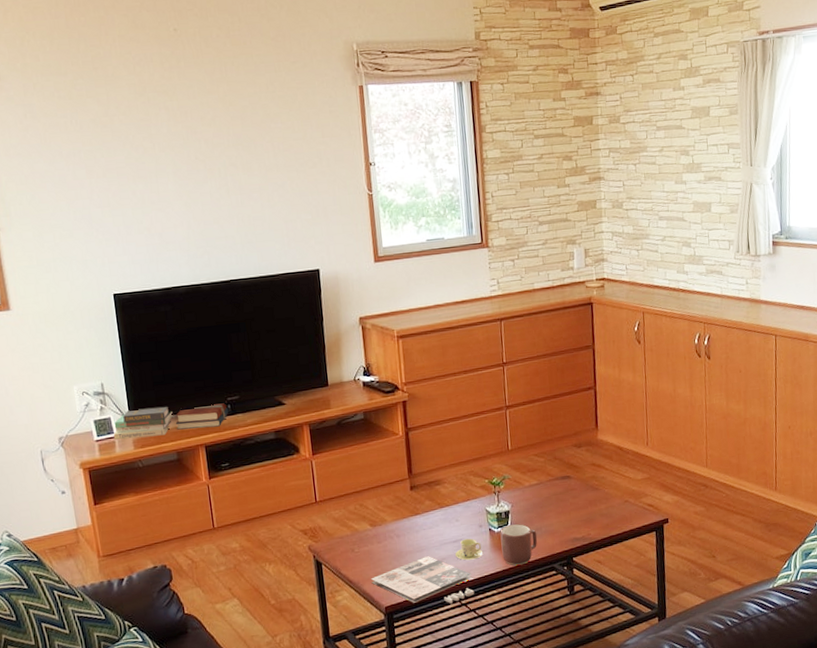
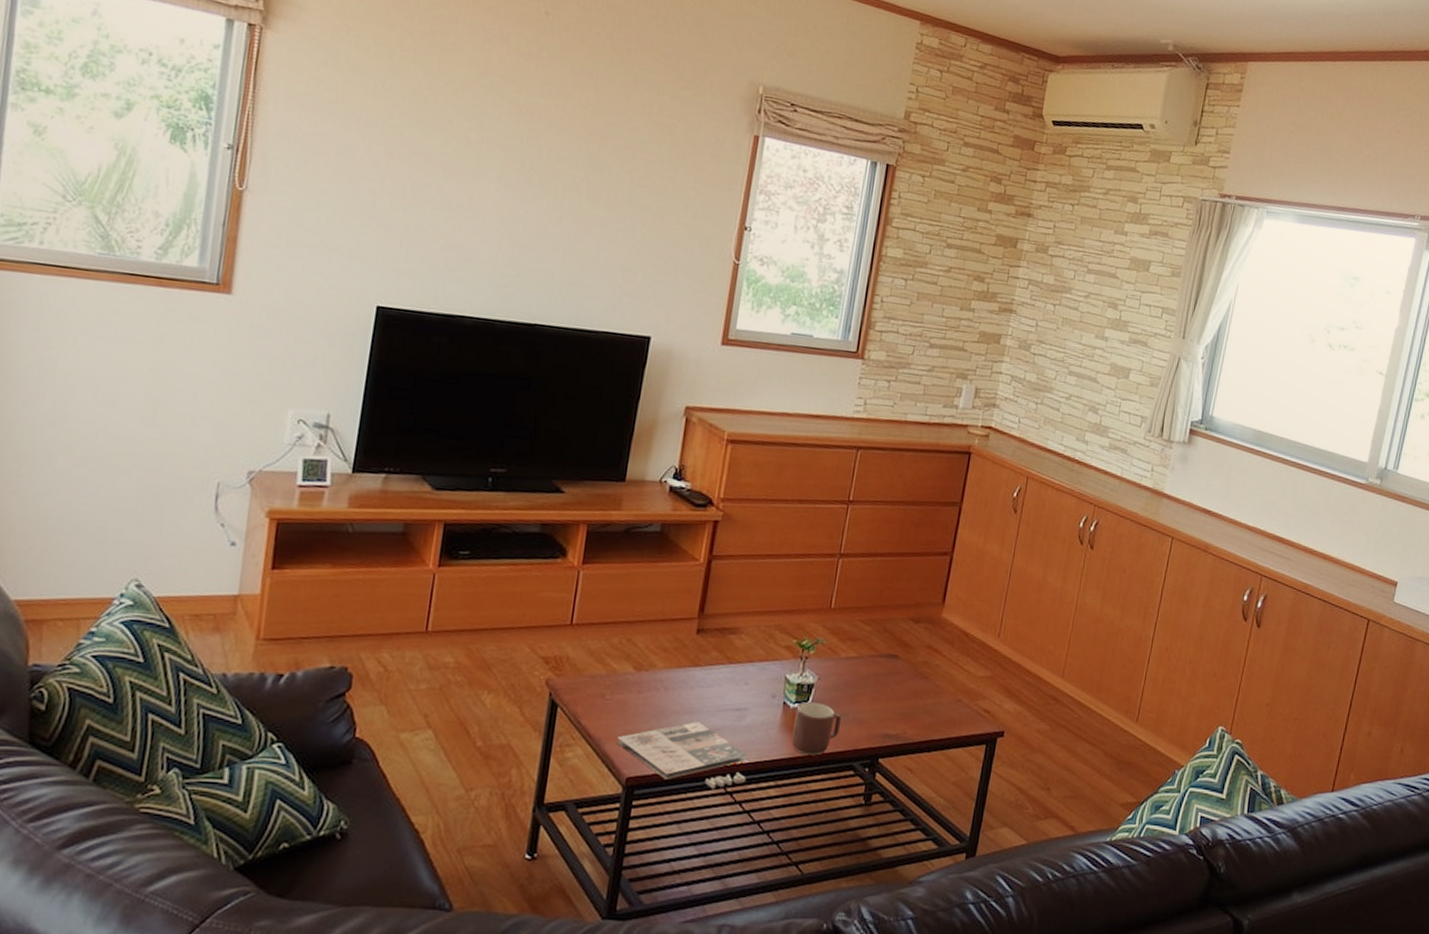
books: present [113,406,173,441] -> none [323,455,413,498]
books: present [175,400,229,430] -> none [411,471,489,502]
cup and saucer: present [455,538,484,561] -> none [733,709,770,738]

